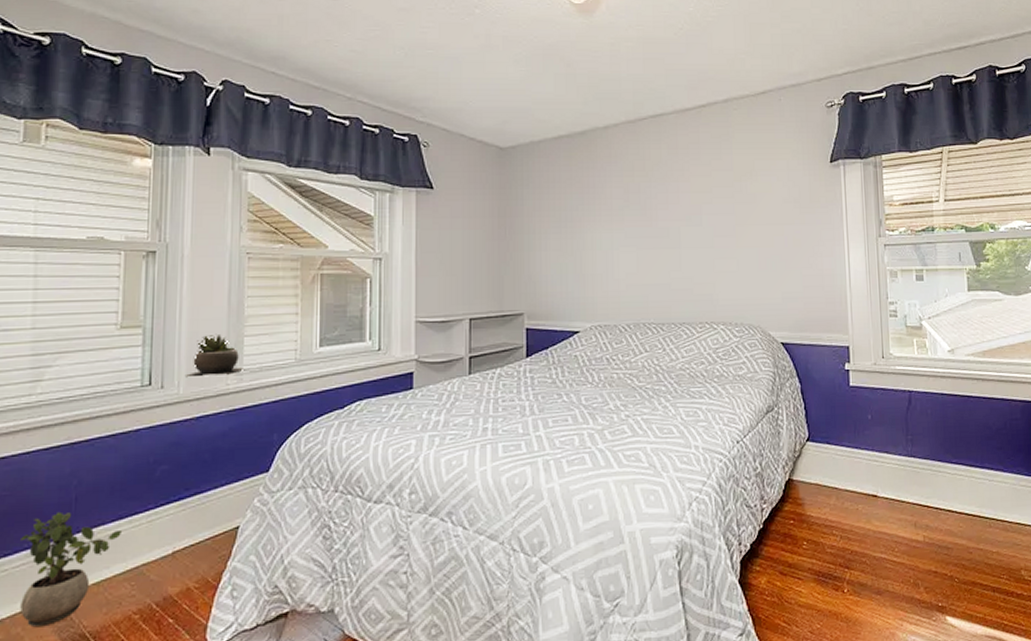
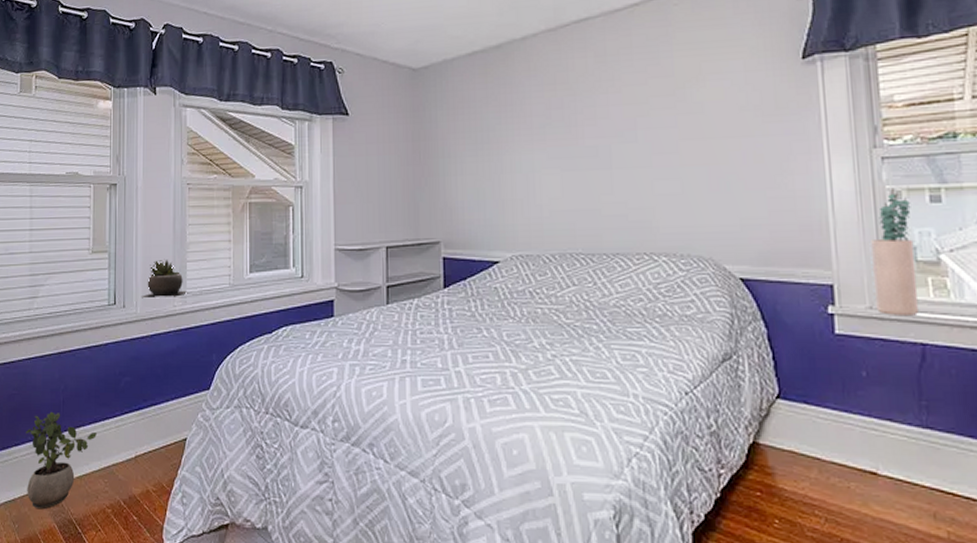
vase: none [876,268,908,371] -> present [871,187,920,317]

